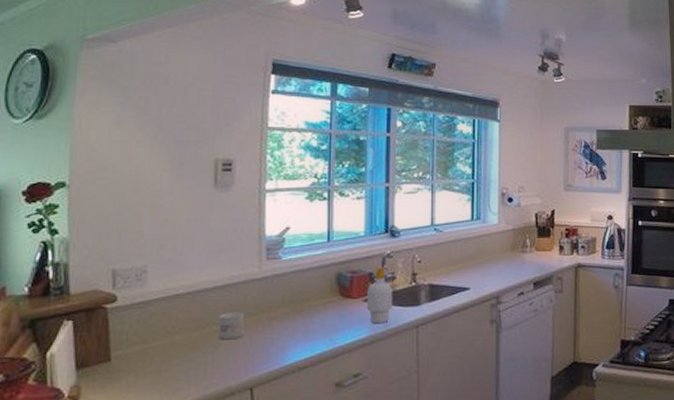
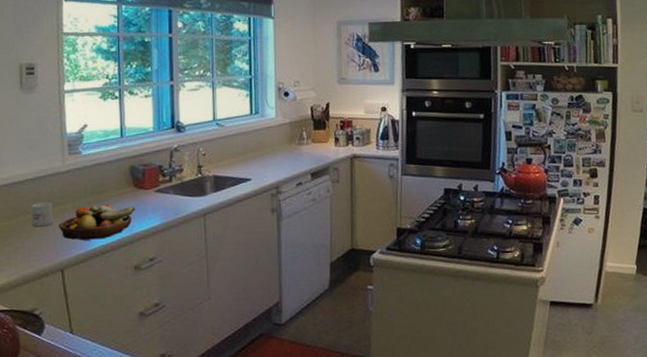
fruit bowl: none [250,314,340,355] -> present [59,204,135,240]
soap bottle: present [367,267,392,324] -> none [158,160,181,213]

